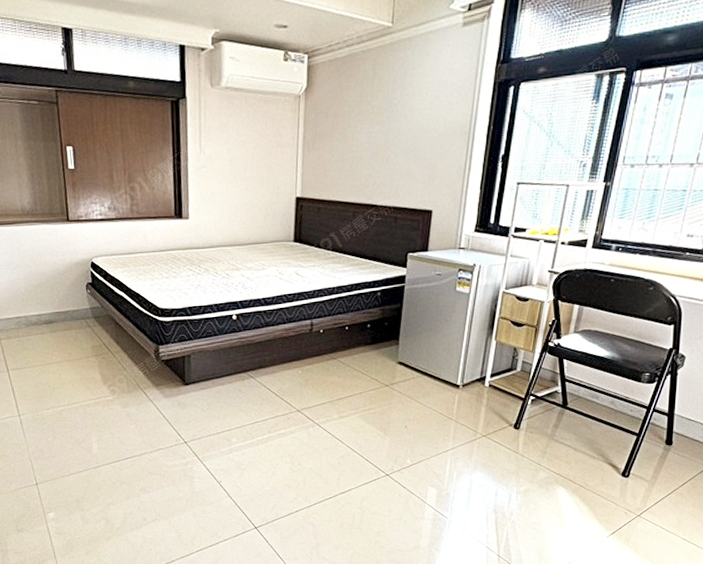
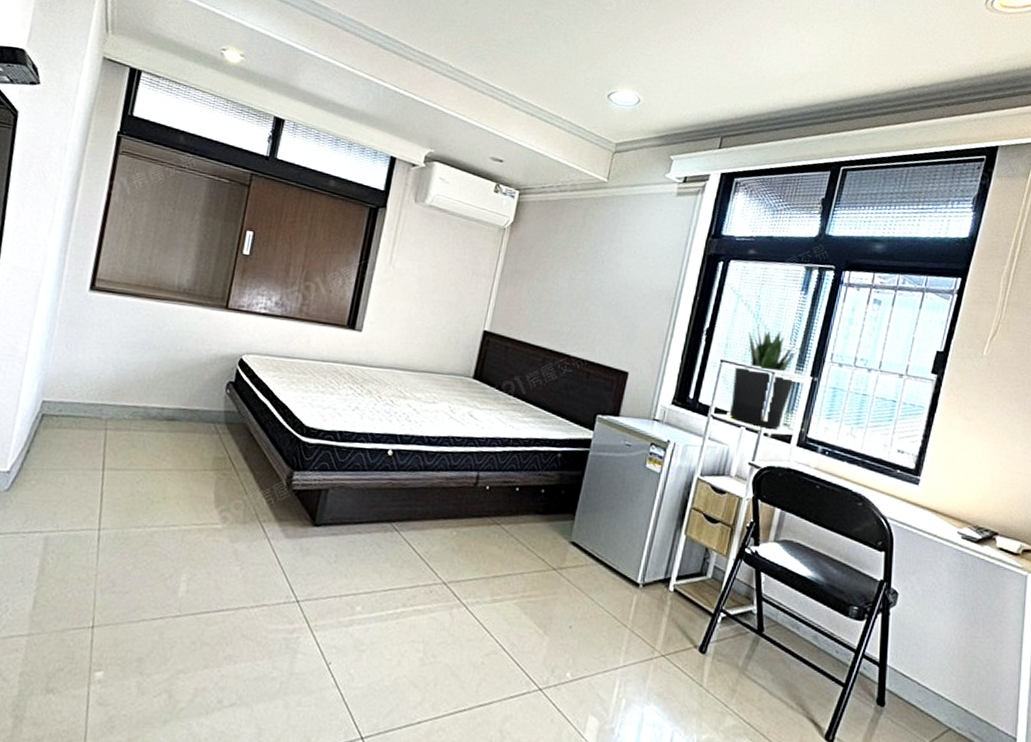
planter: none [528,142,592,238] -> present [729,324,799,429]

